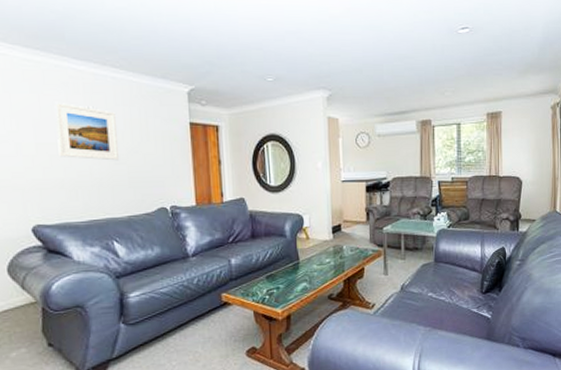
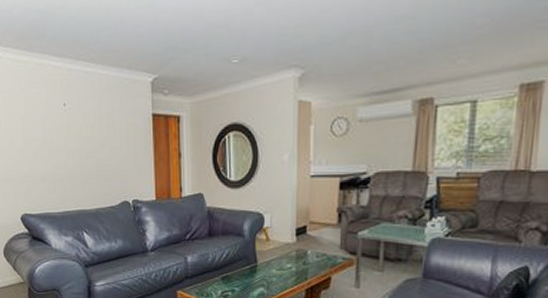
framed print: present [54,101,120,161] -> none [37,99,90,155]

